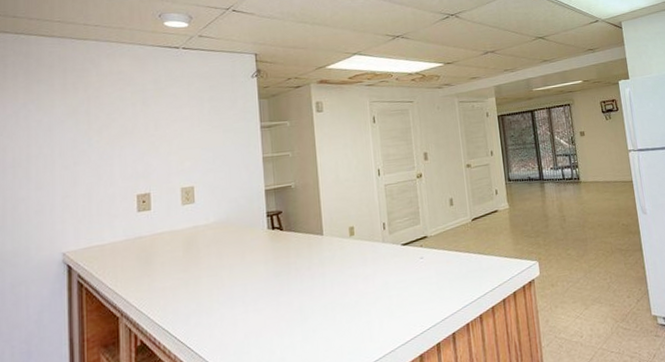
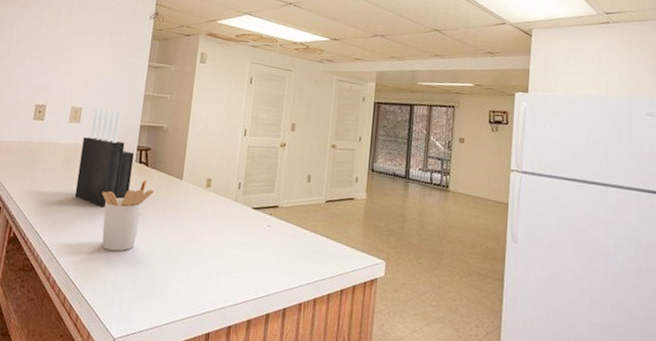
knife block: none [202,180,267,286] -> present [74,108,135,208]
utensil holder: none [236,245,295,329] -> present [101,180,154,252]

